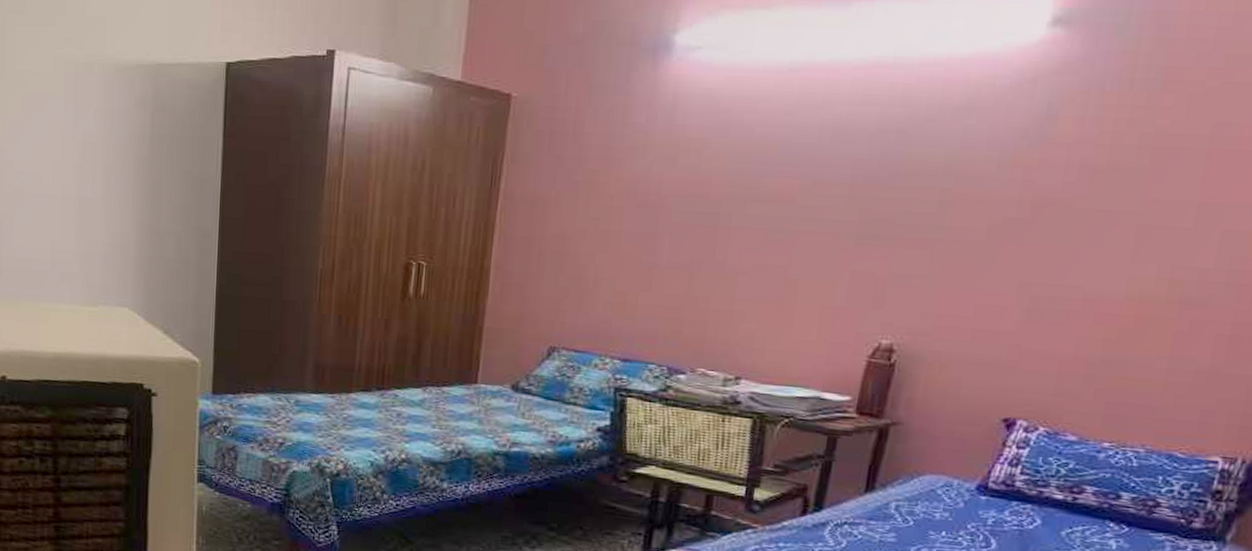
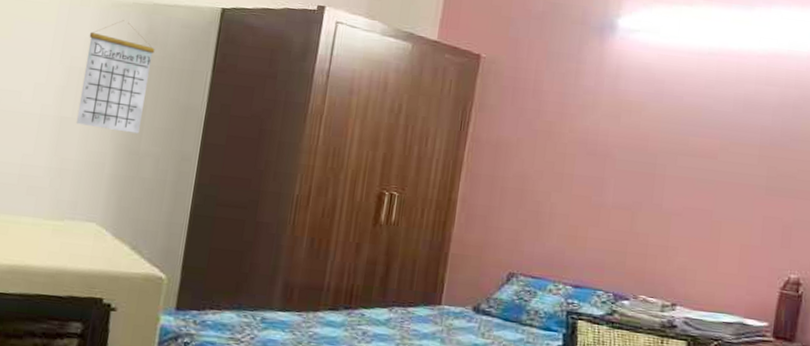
calendar: none [96,85,164,211] -> present [76,20,155,134]

